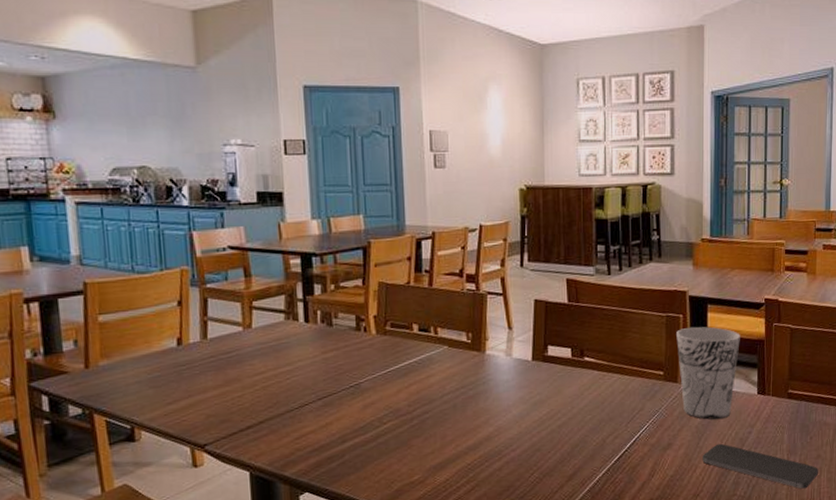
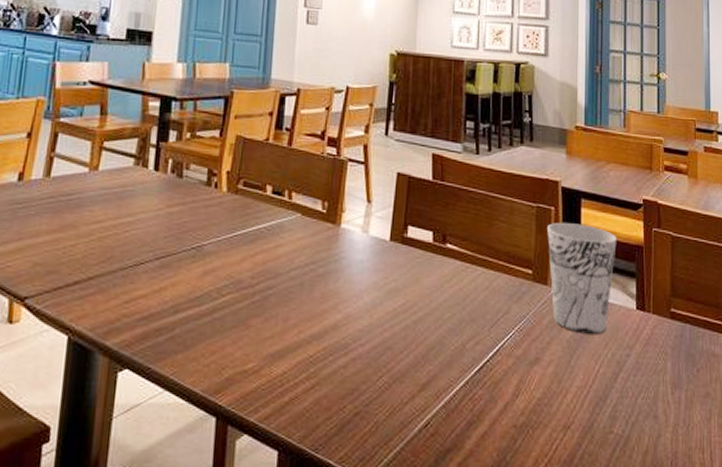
smartphone: present [702,443,818,489] -> none [574,365,708,434]

